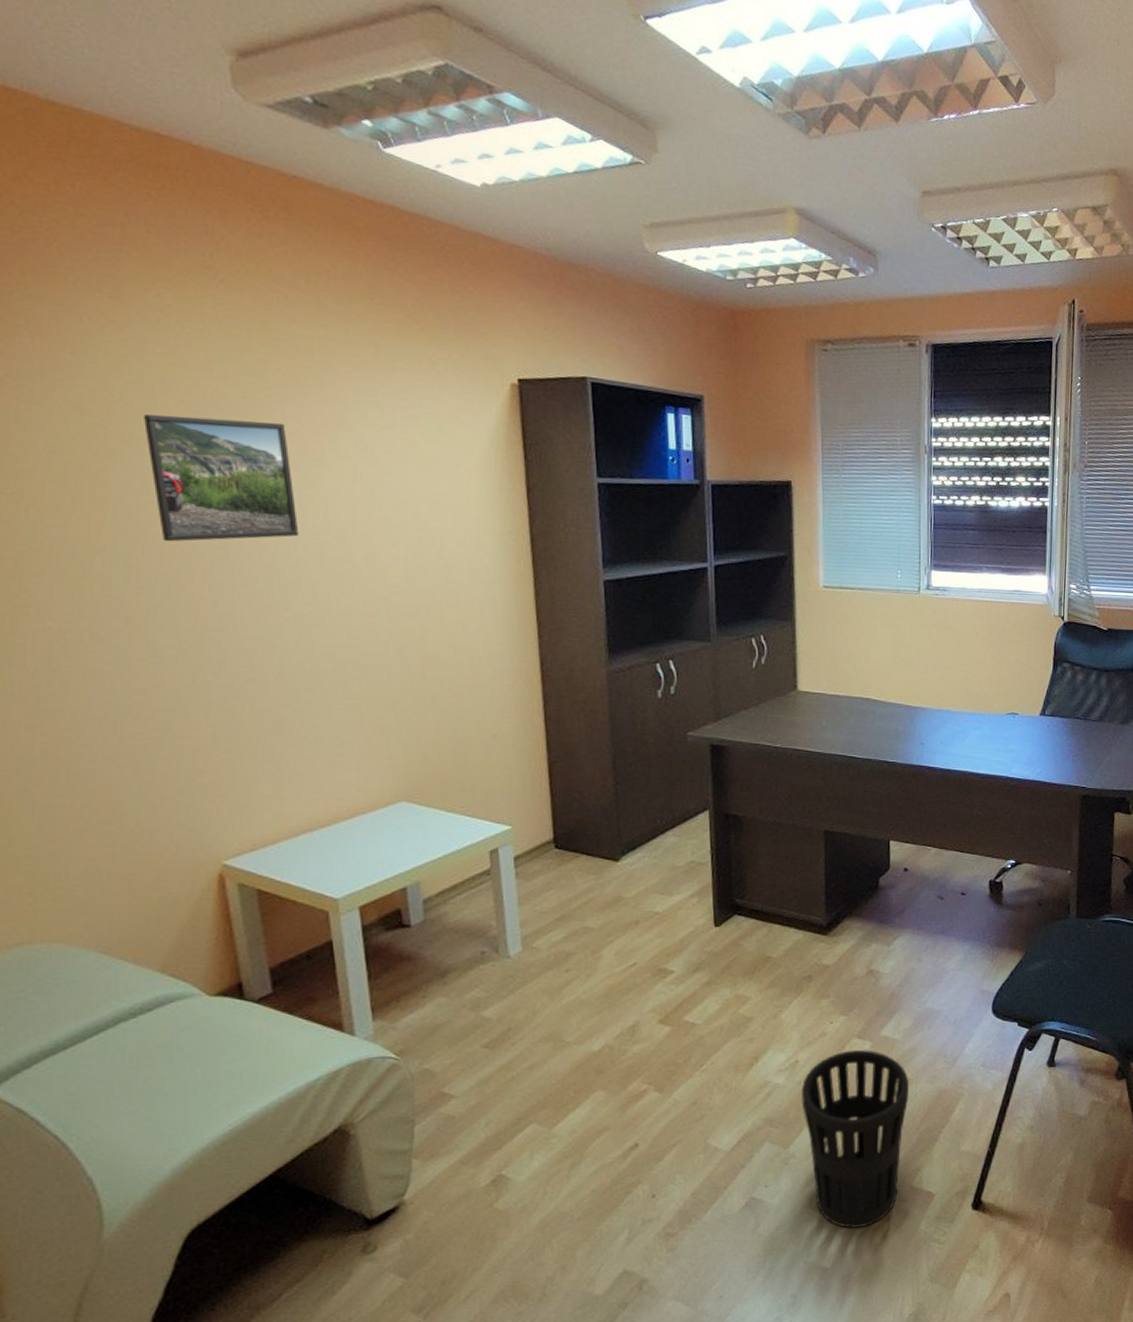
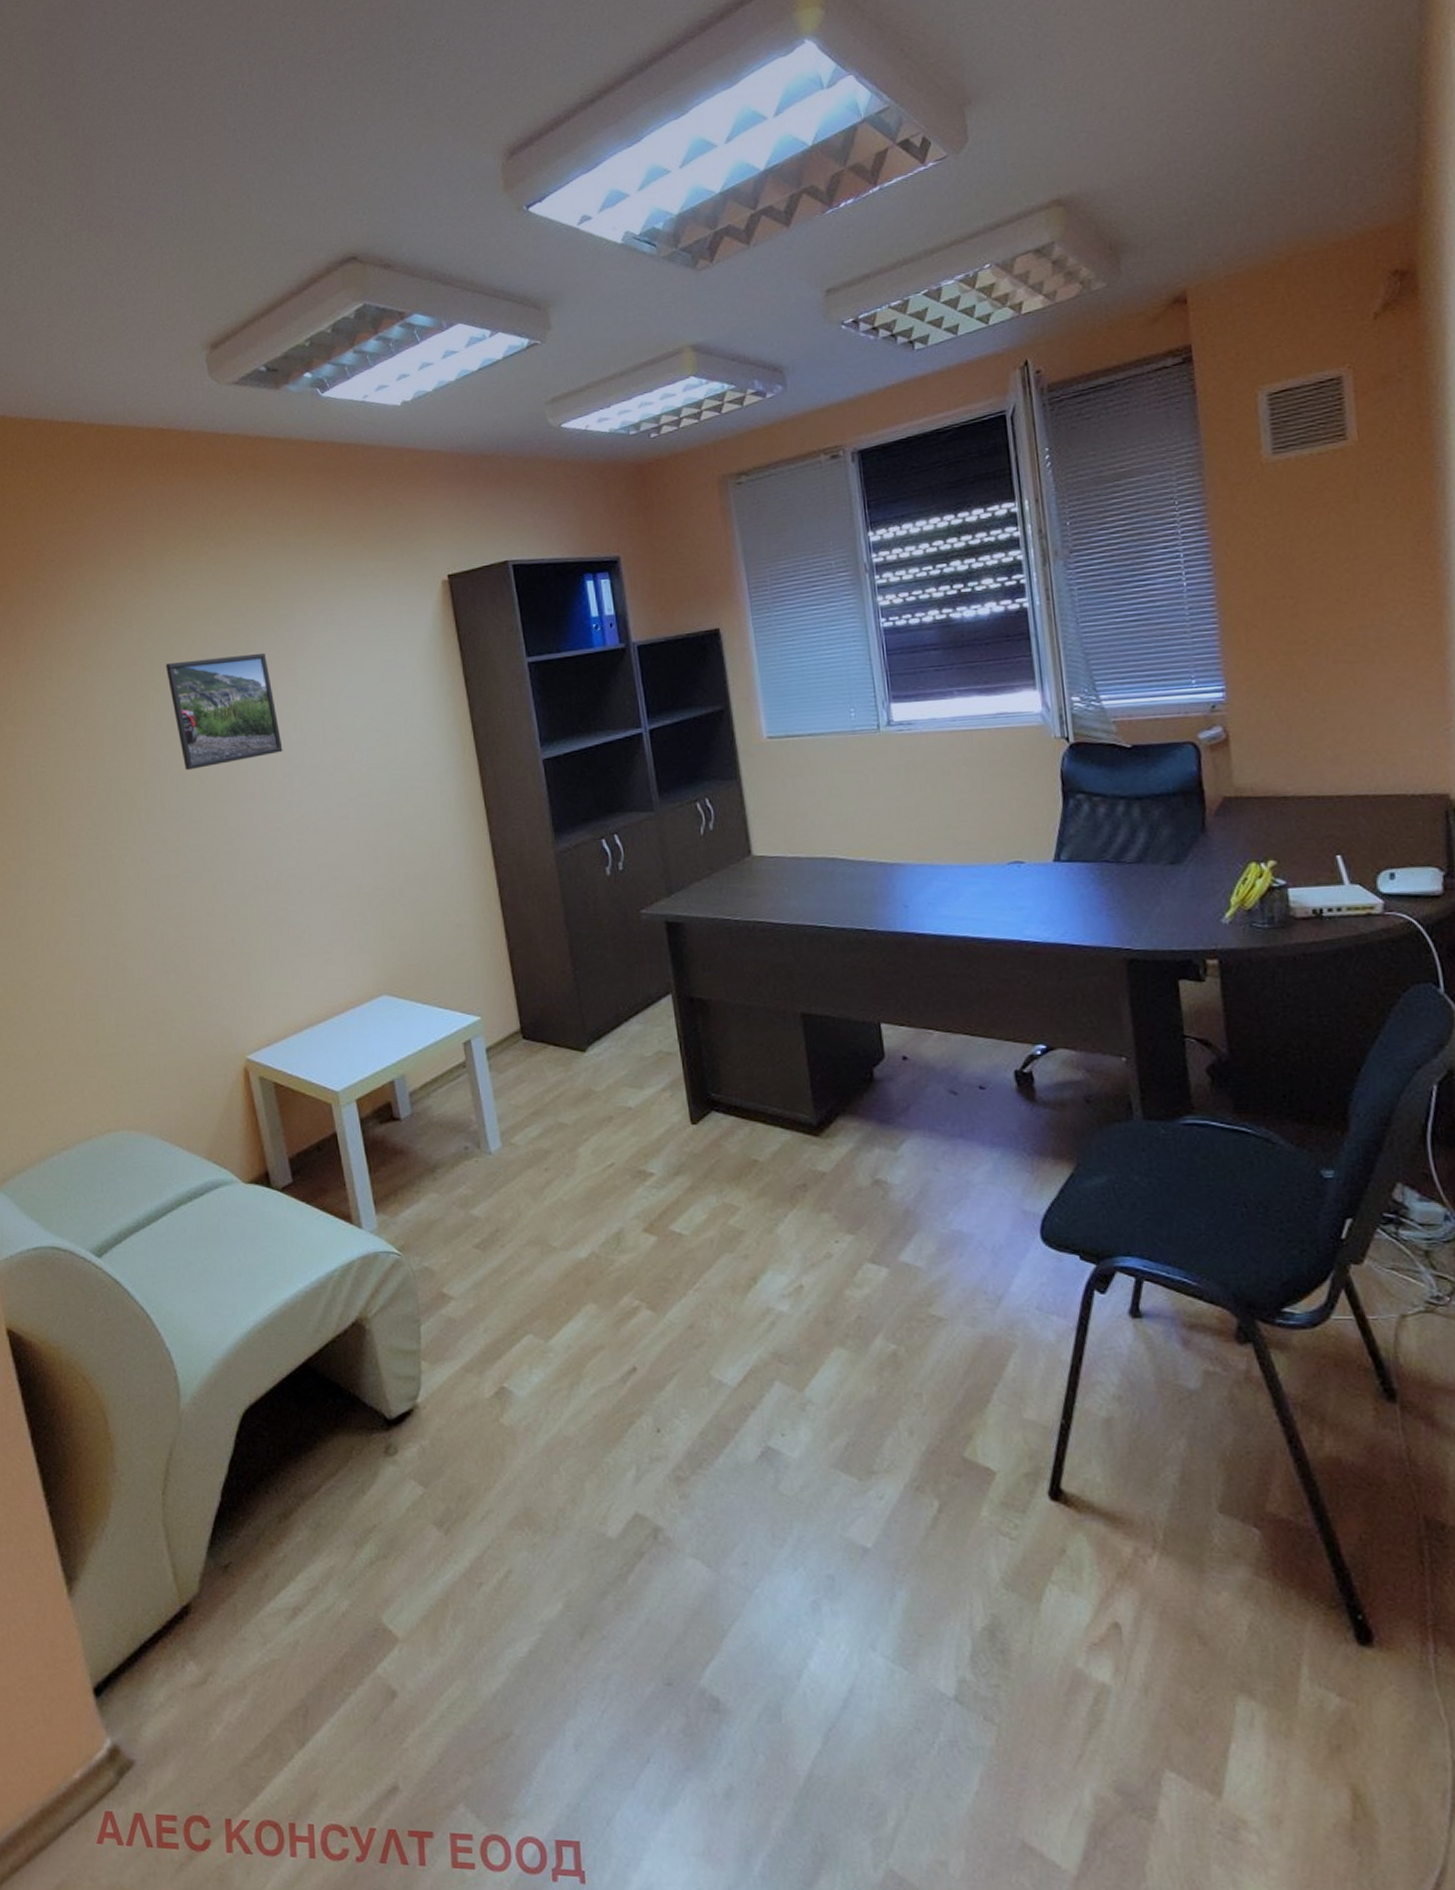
wastebasket: present [801,1049,910,1228] -> none [811,1276,947,1502]

